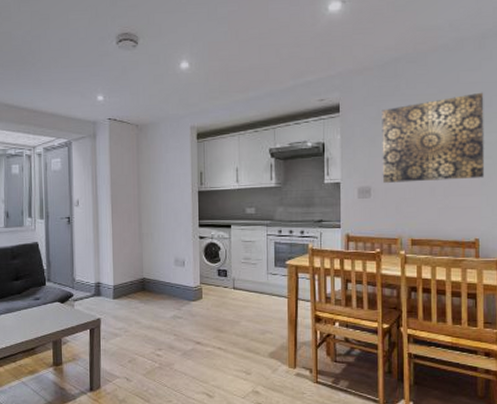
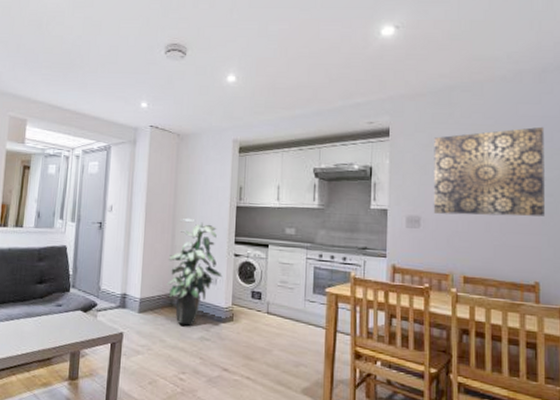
indoor plant: none [137,206,189,307] -> present [166,218,222,326]

